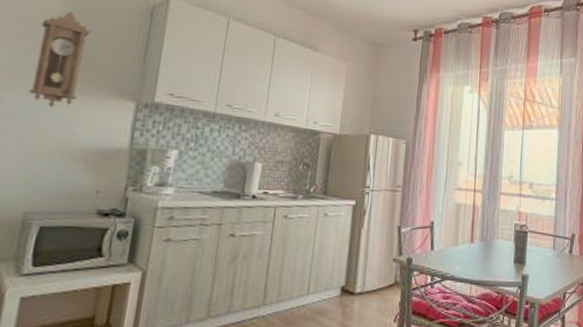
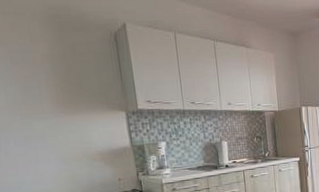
pendulum clock: present [29,11,91,108] -> none [38,49,84,126]

